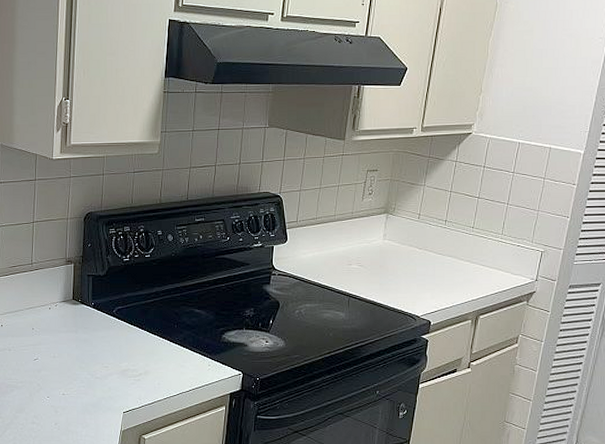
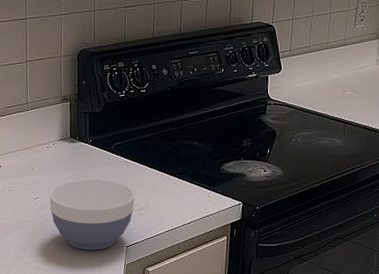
bowl: none [49,342,134,415] -> present [49,179,135,251]

